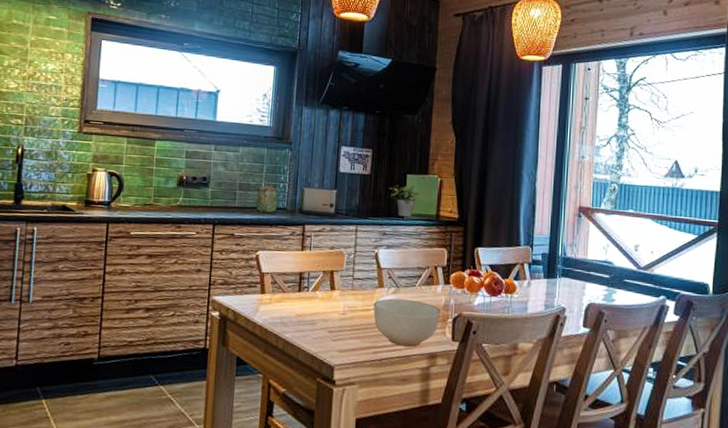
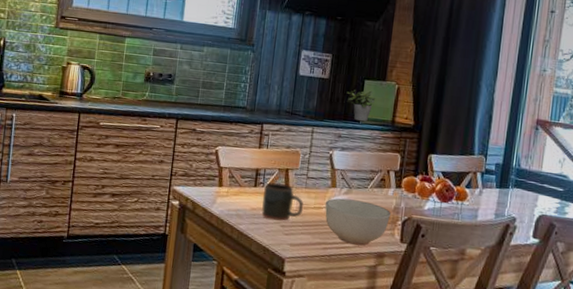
canister: present [256,185,278,214] -> none [217,84,239,112]
toaster: present [298,186,342,217] -> none [257,86,300,118]
mug: none [306,286,351,326] -> present [261,182,303,221]

